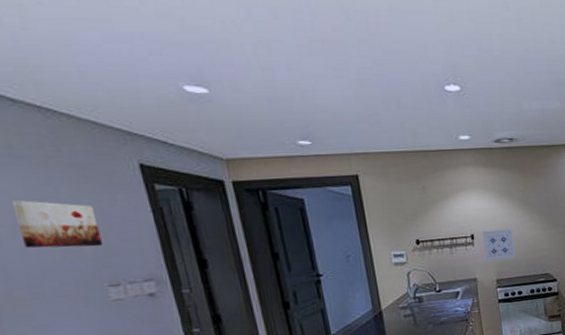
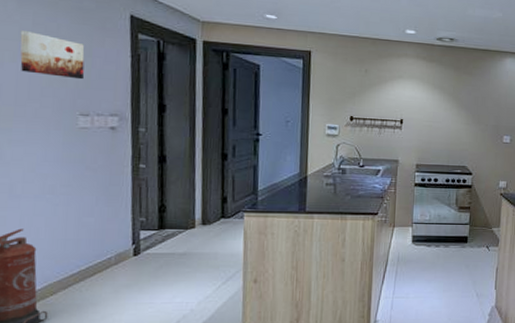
wall art: present [482,228,516,261] -> none [409,117,440,148]

